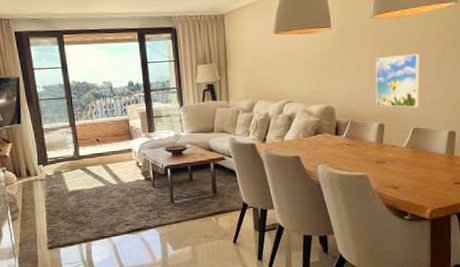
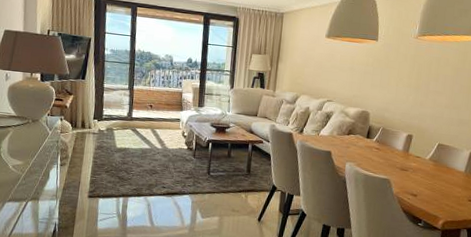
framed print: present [375,53,420,108] -> none [408,74,454,126]

